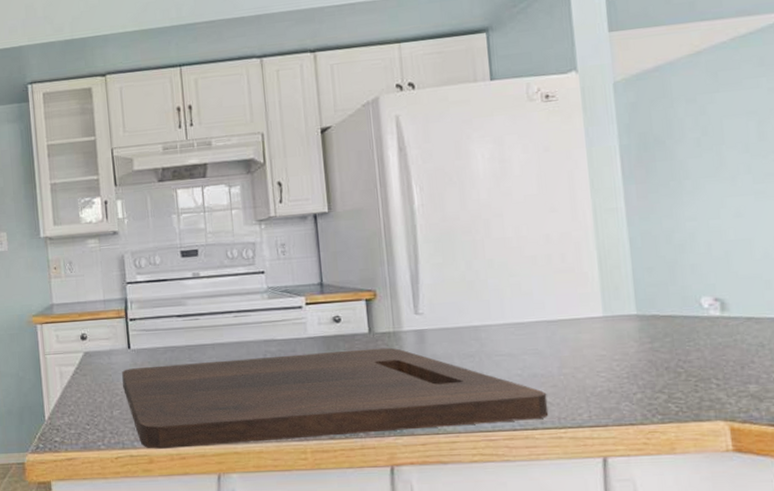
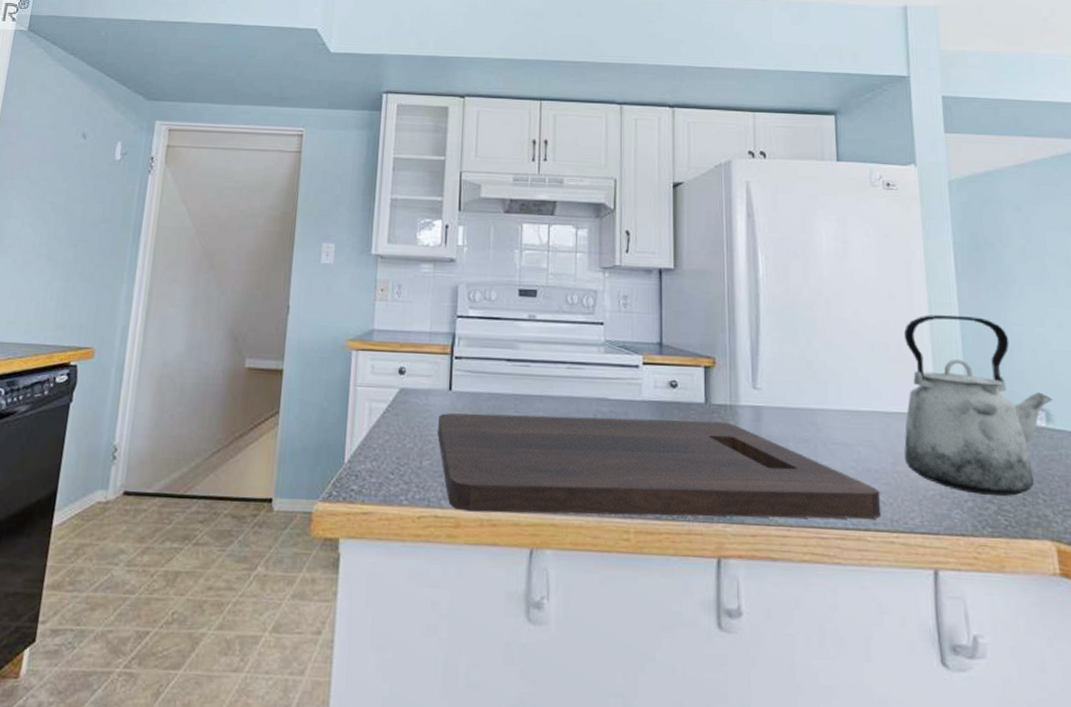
kettle: none [567,217,728,386] -> present [903,315,1052,496]

